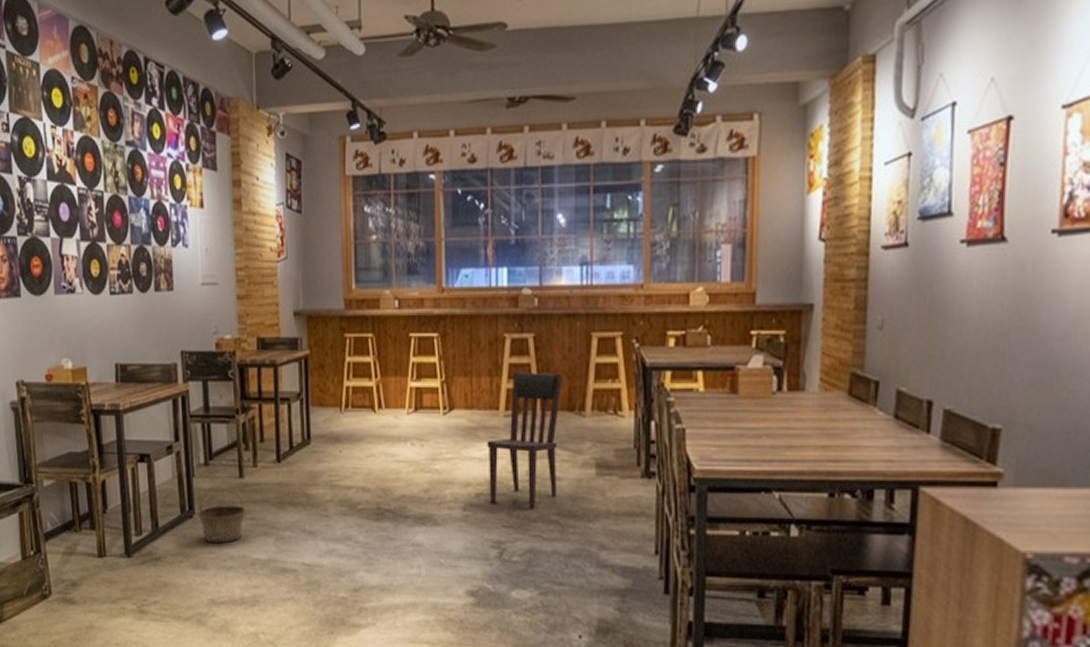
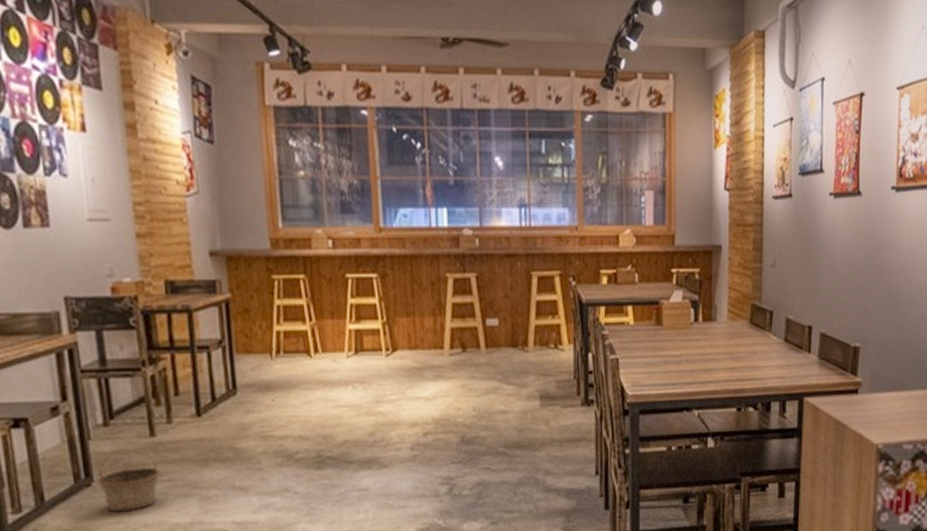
dining chair: present [487,372,562,510] -> none [433,311,505,444]

